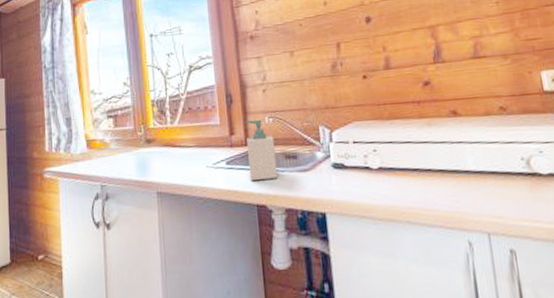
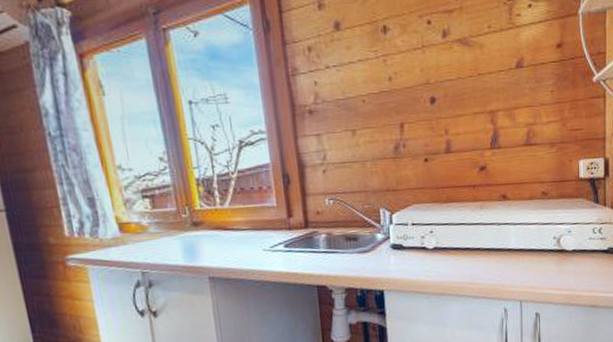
soap bottle: present [245,119,278,182] -> none [304,201,338,264]

